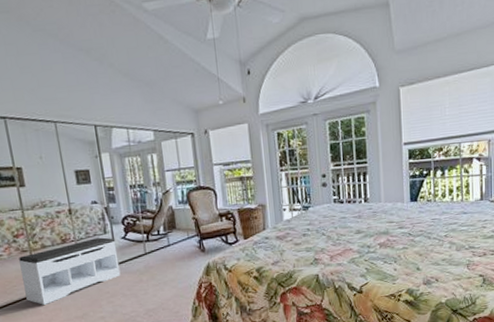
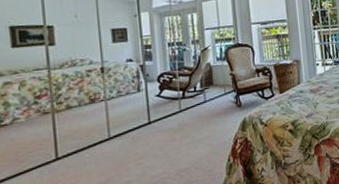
bench: present [18,237,121,305] -> none [37,95,153,172]

